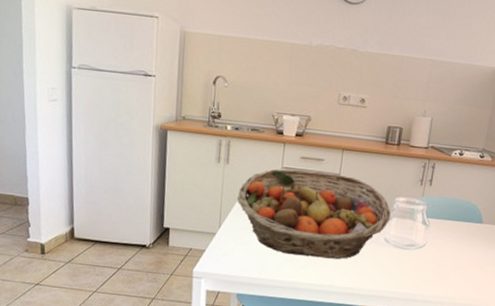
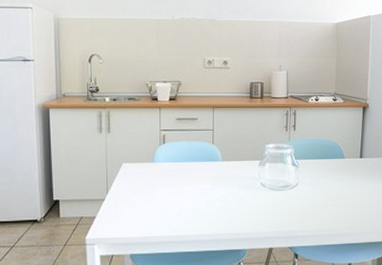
fruit basket: present [237,168,391,259] -> none [122,130,263,210]

